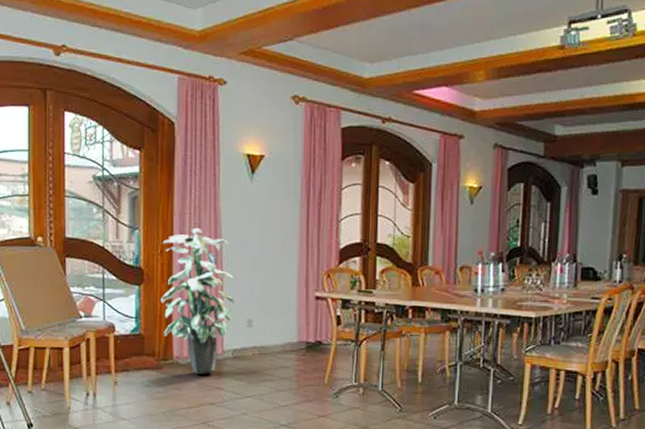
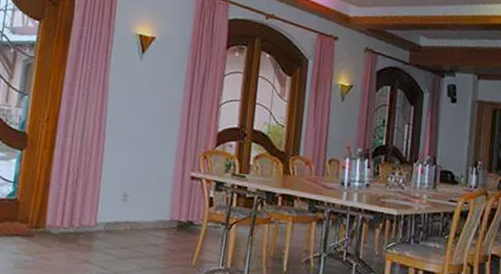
indoor plant: present [161,227,235,374] -> none [39,99,114,246]

